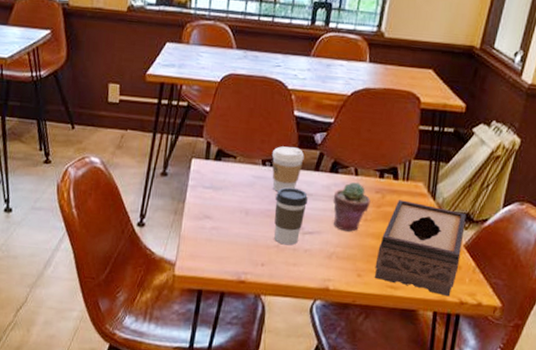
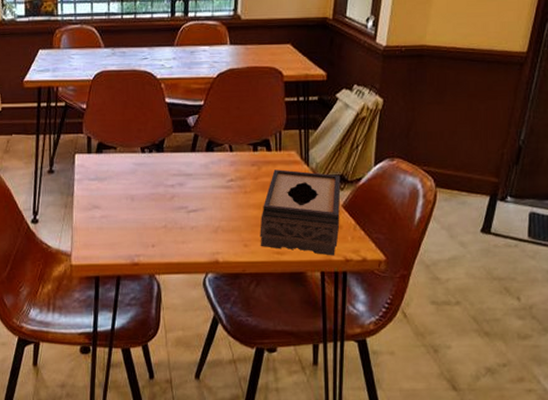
coffee cup: present [271,146,305,192] -> none [149,132,180,175]
coffee cup: present [274,187,308,245] -> none [158,170,188,225]
potted succulent: present [333,182,371,232] -> none [212,157,248,205]

